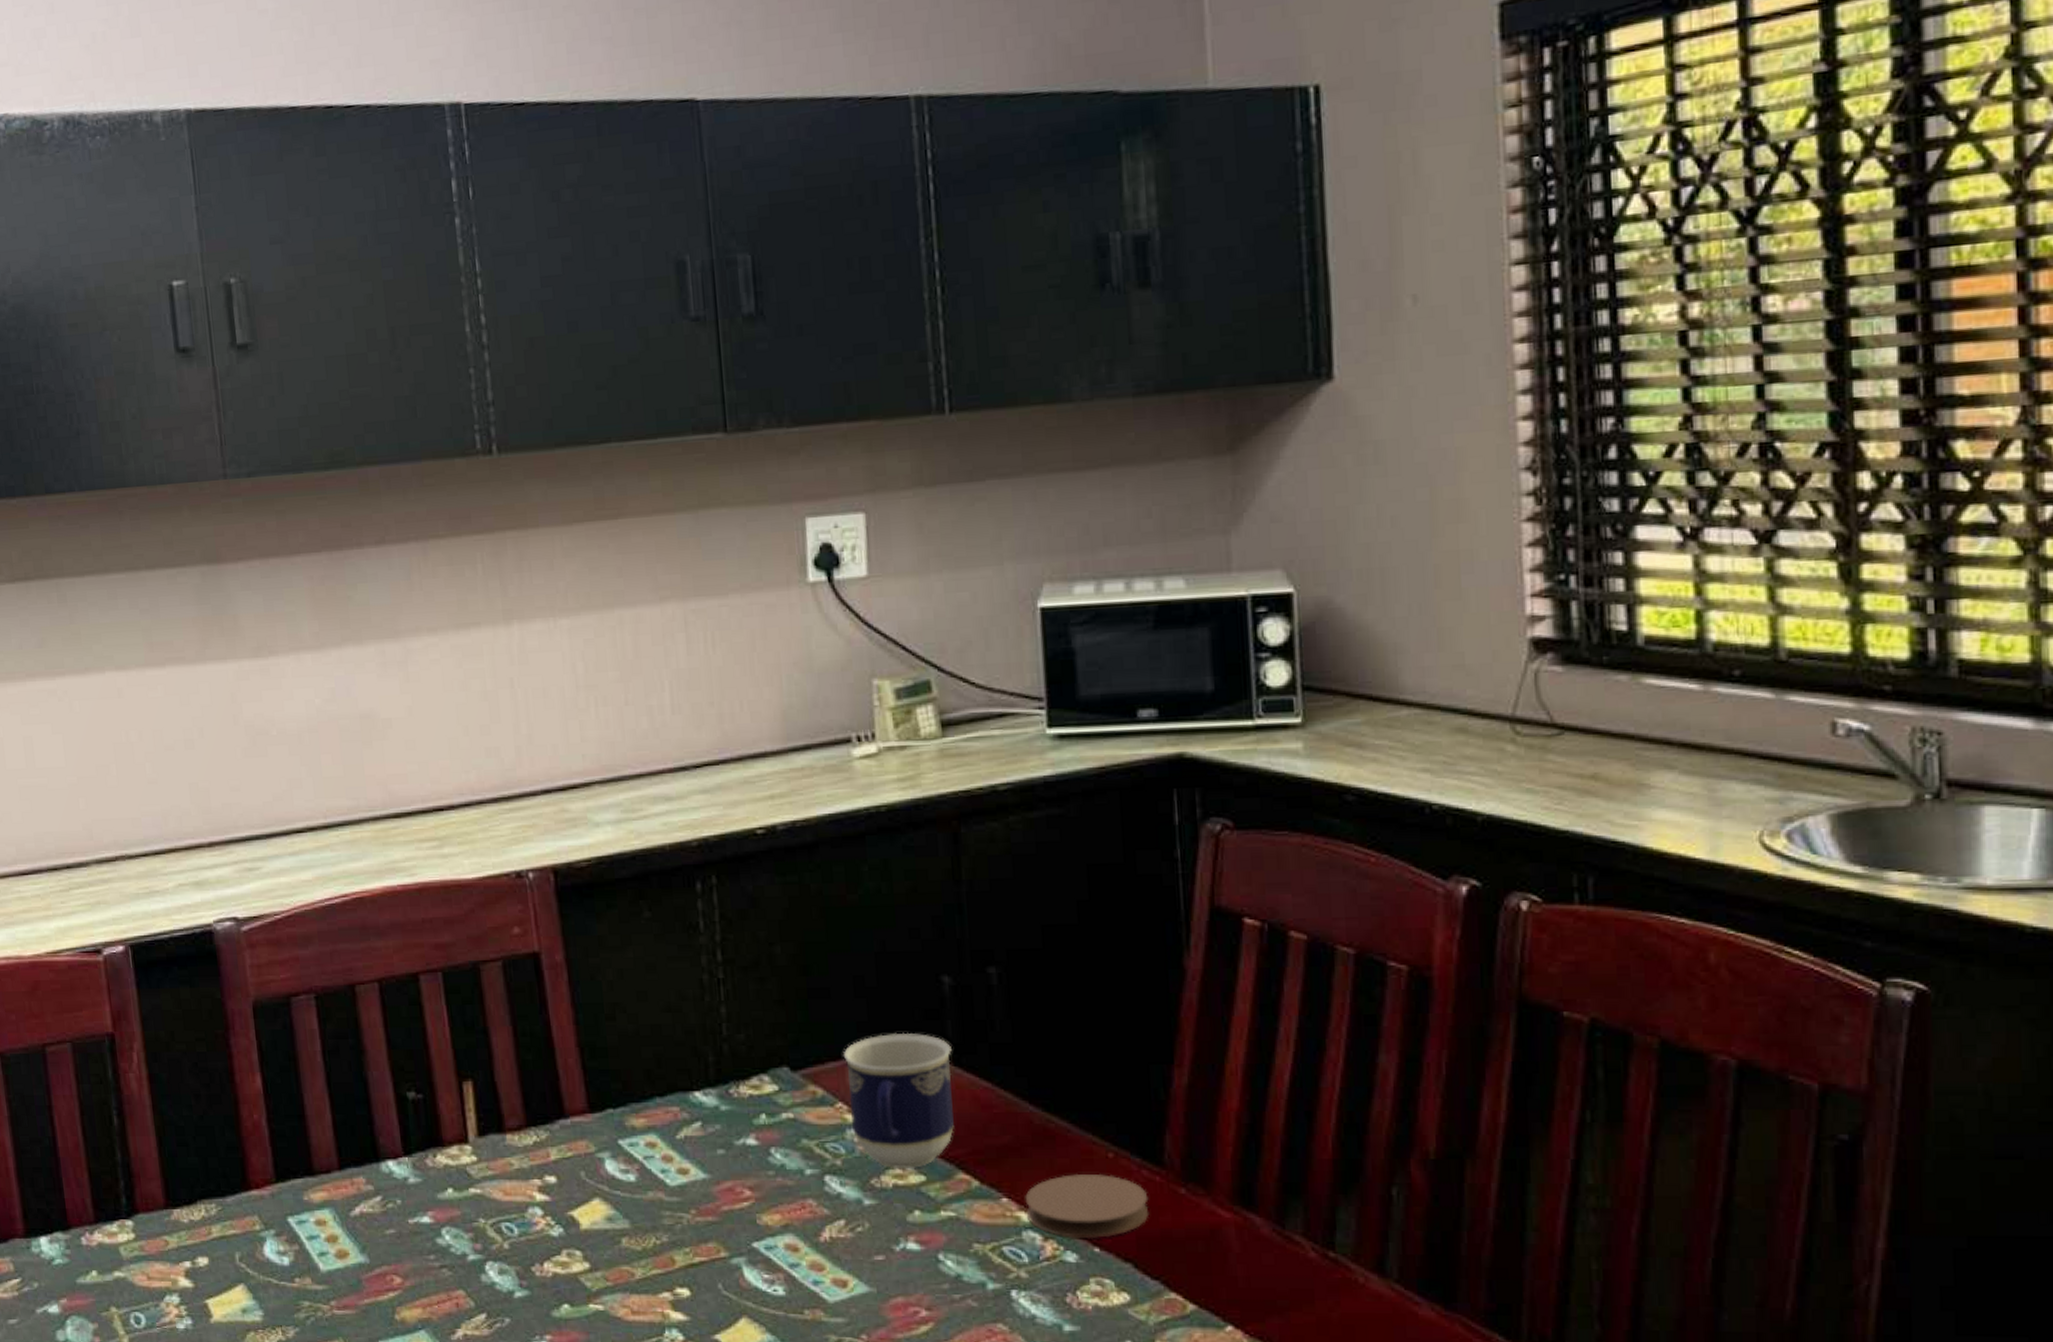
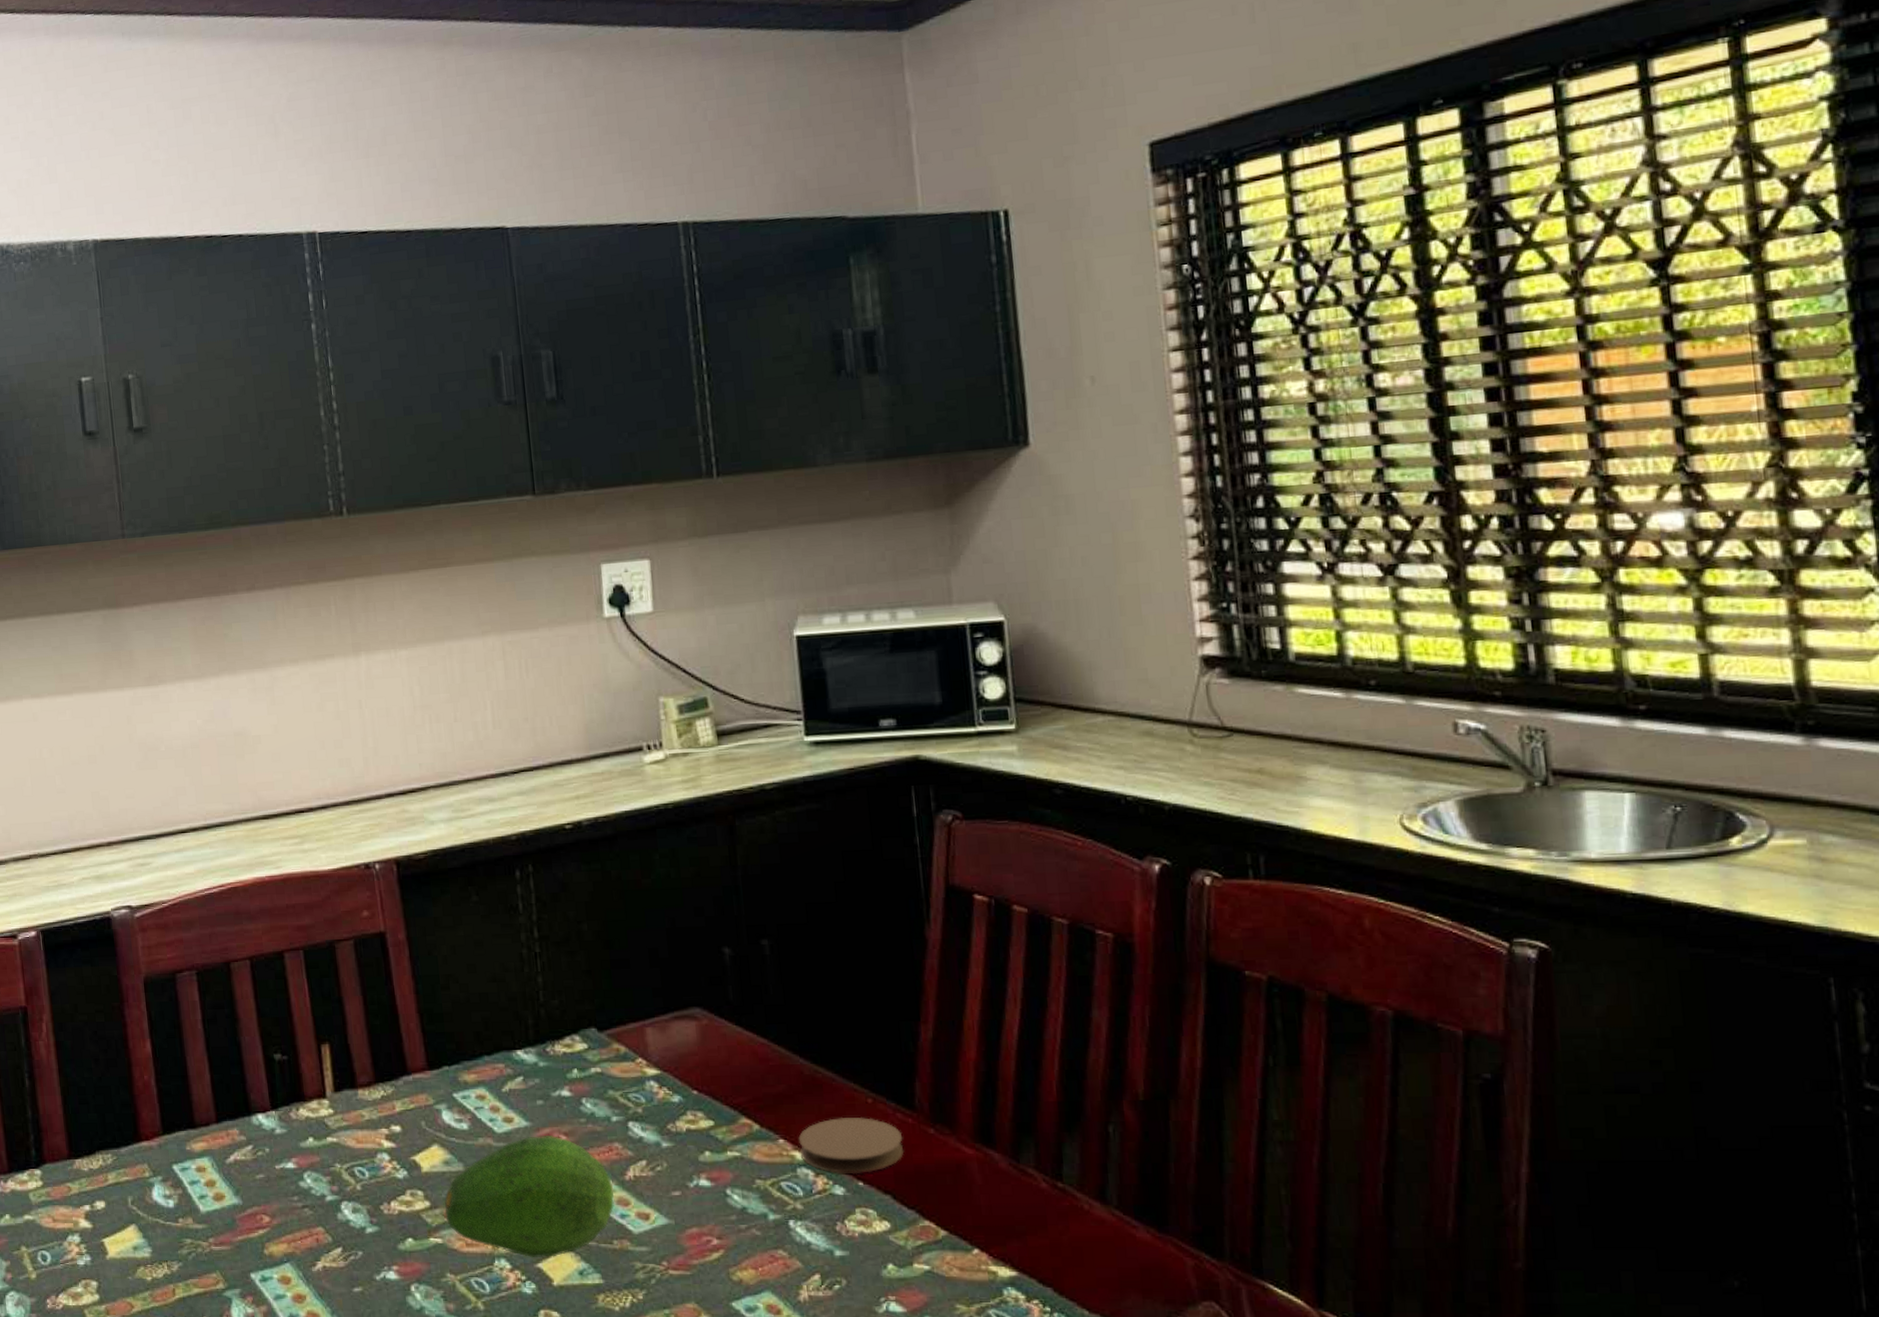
fruit: none [607,1190,807,1329] -> present [445,1136,615,1258]
cup: present [843,1032,954,1170] -> none [641,996,737,1116]

